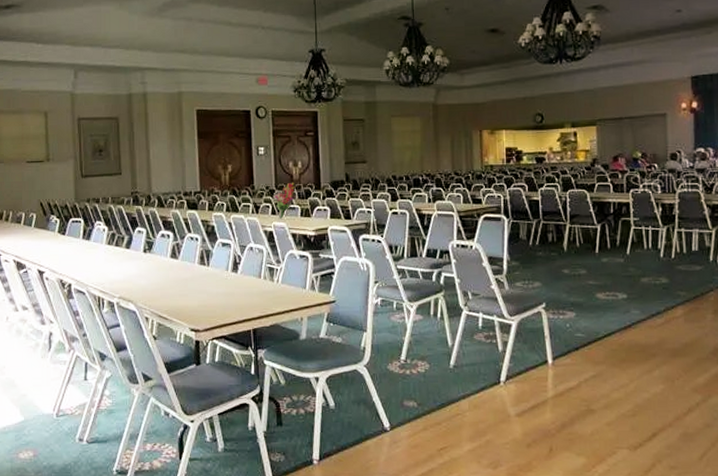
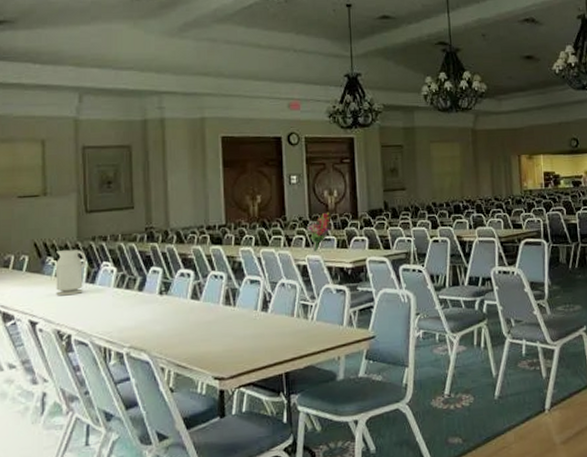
water jug: none [57,209,83,250] -> present [55,249,87,296]

